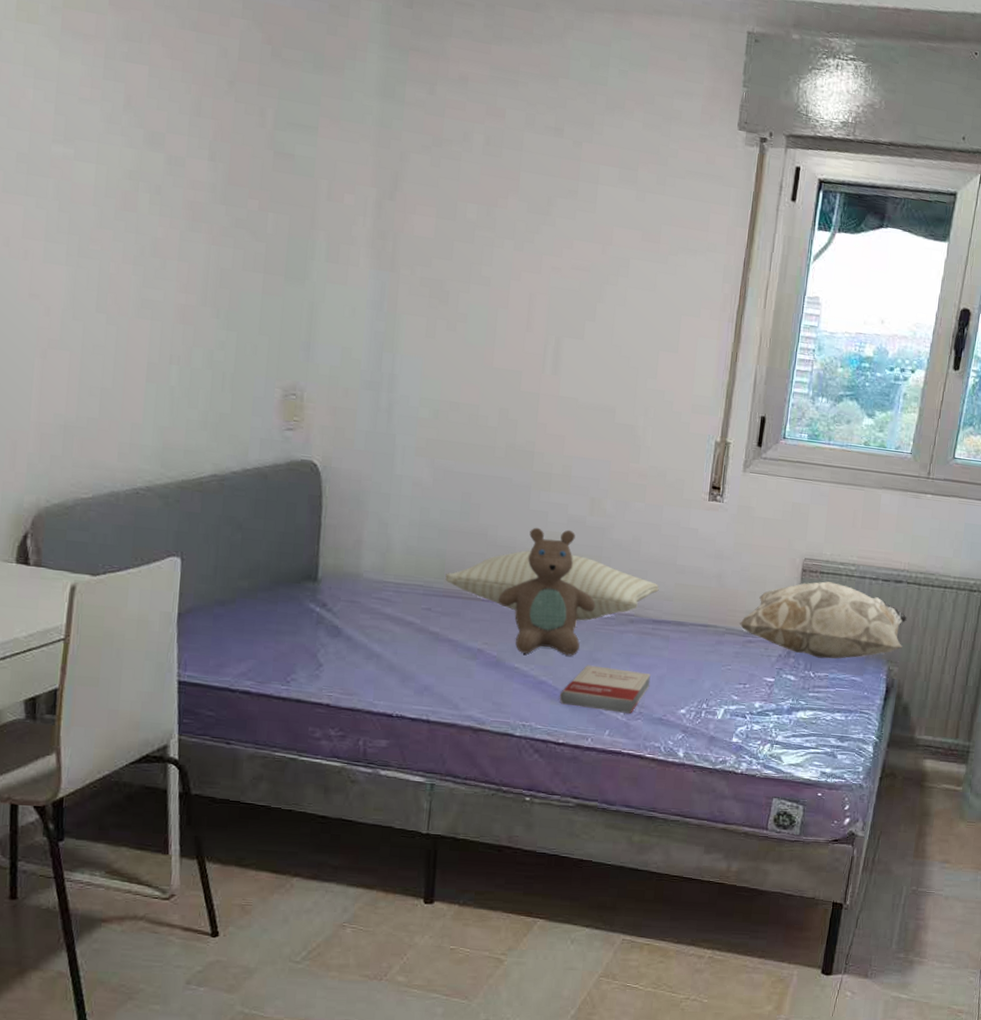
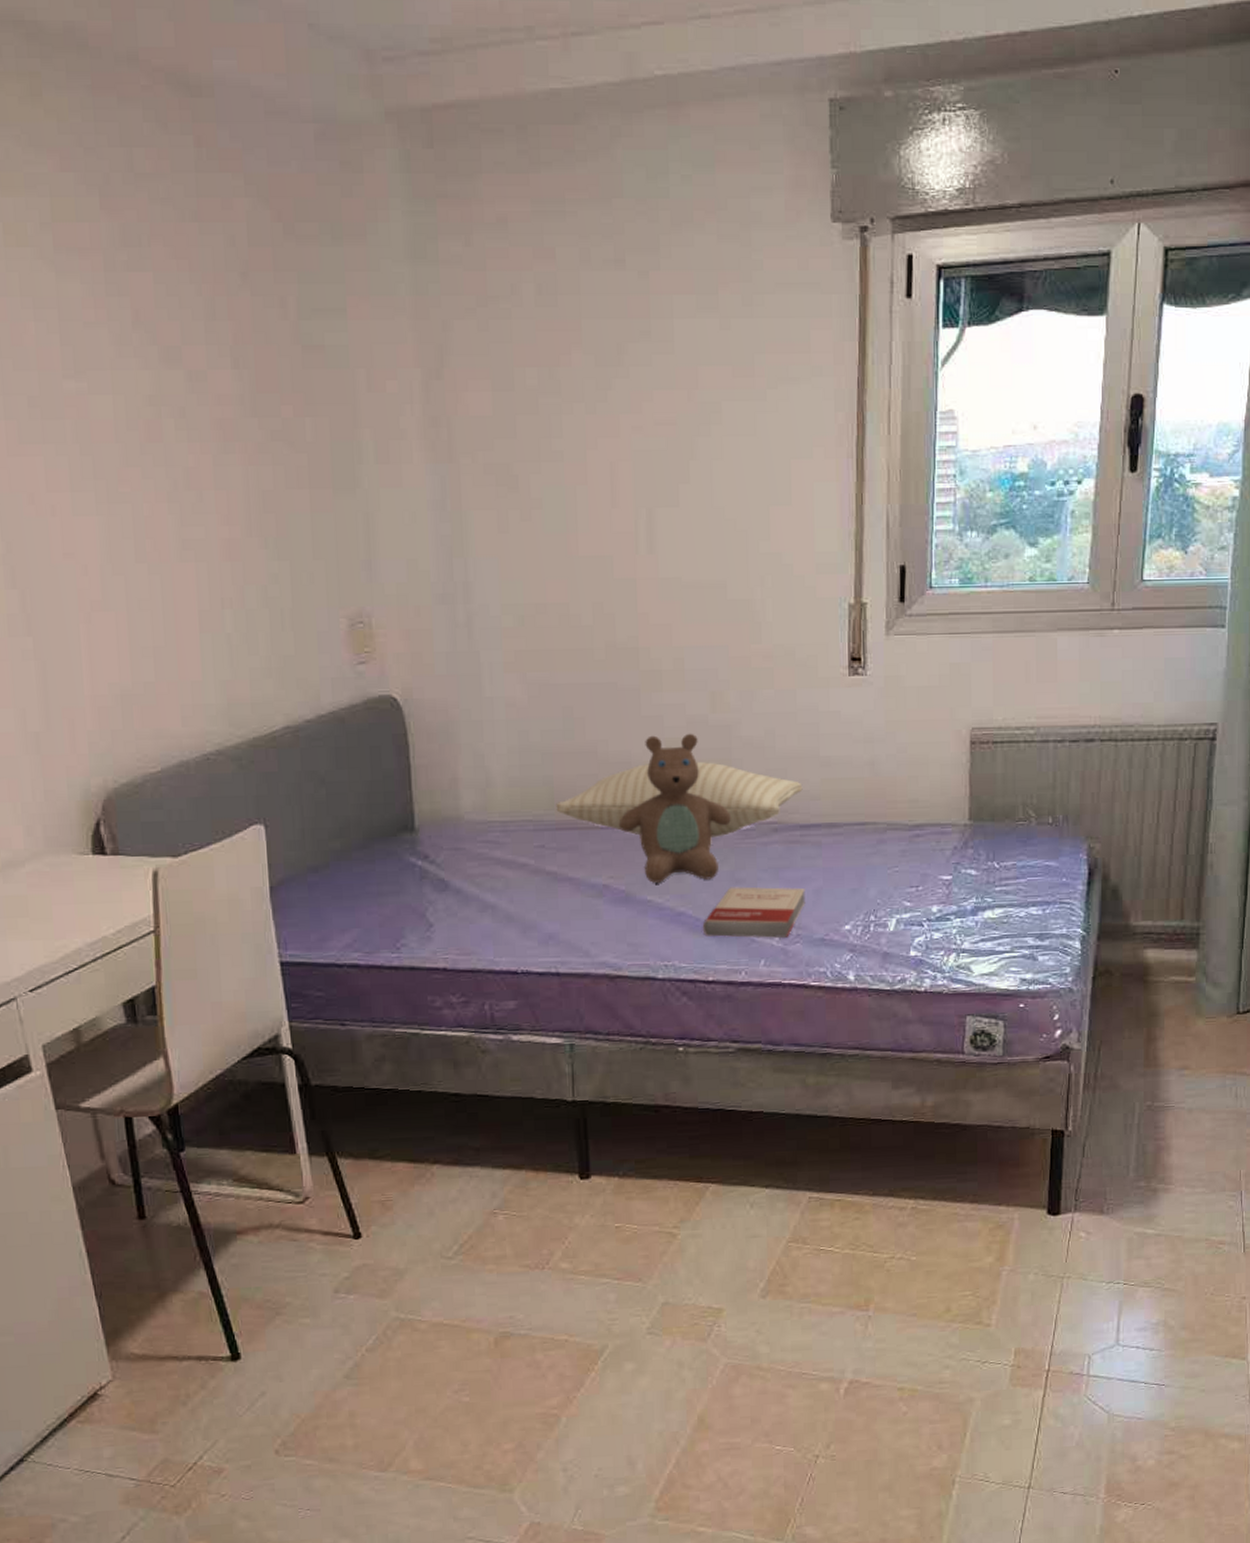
decorative pillow: present [740,581,908,659] -> none [903,752,1106,845]

